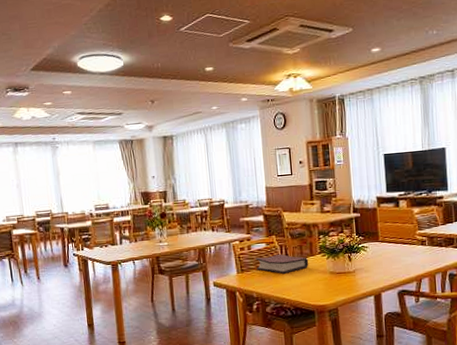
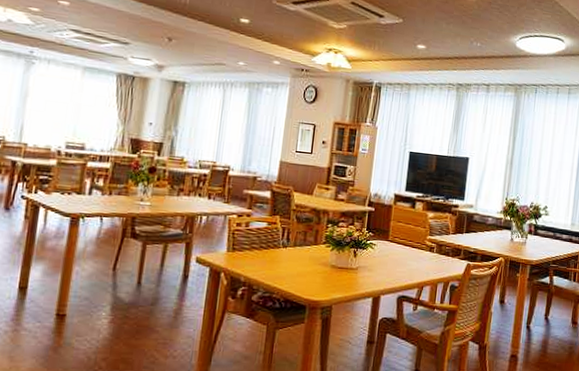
hardback book: present [256,253,309,274] -> none [251,236,311,260]

